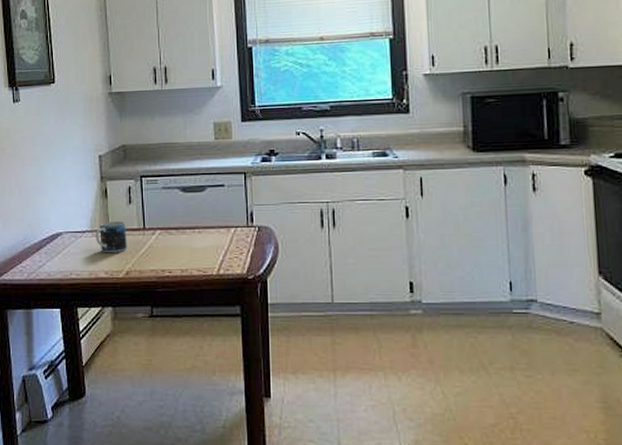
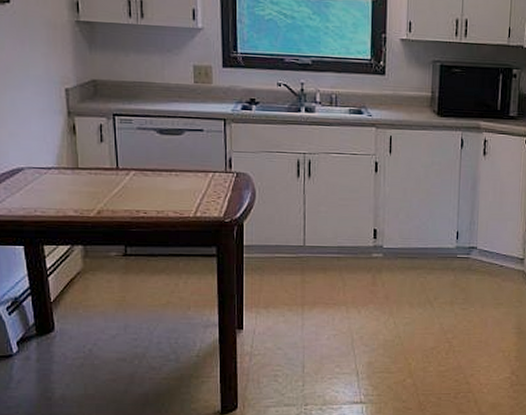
mug: present [96,221,127,253] -> none [63,159,99,192]

